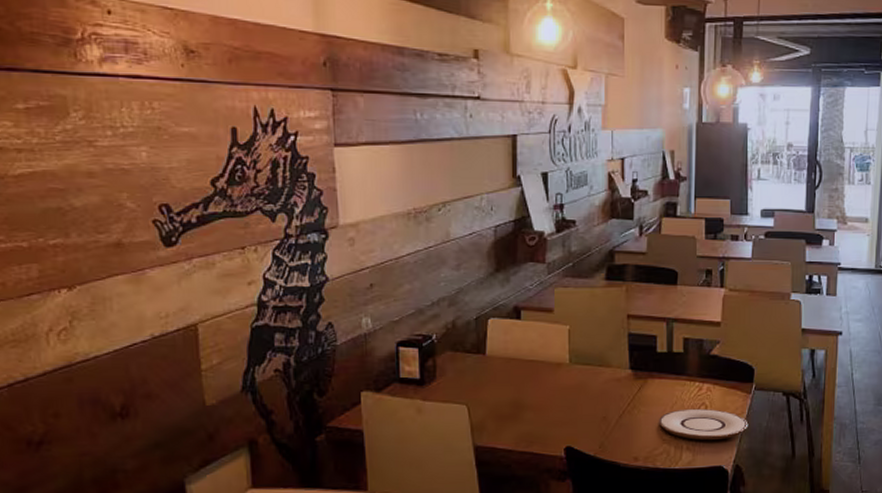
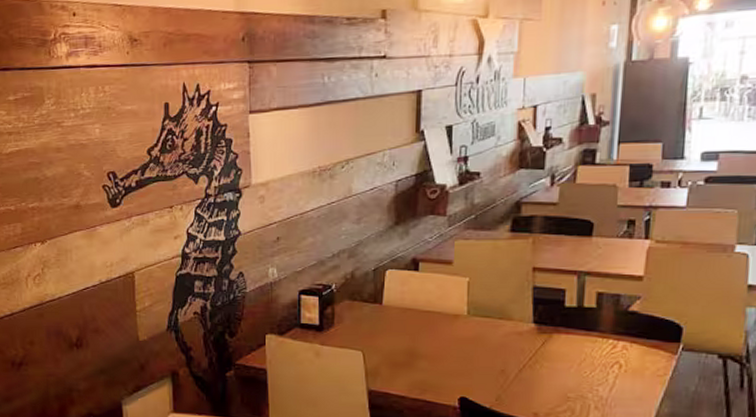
plate: present [659,408,749,441] -> none [564,366,672,402]

